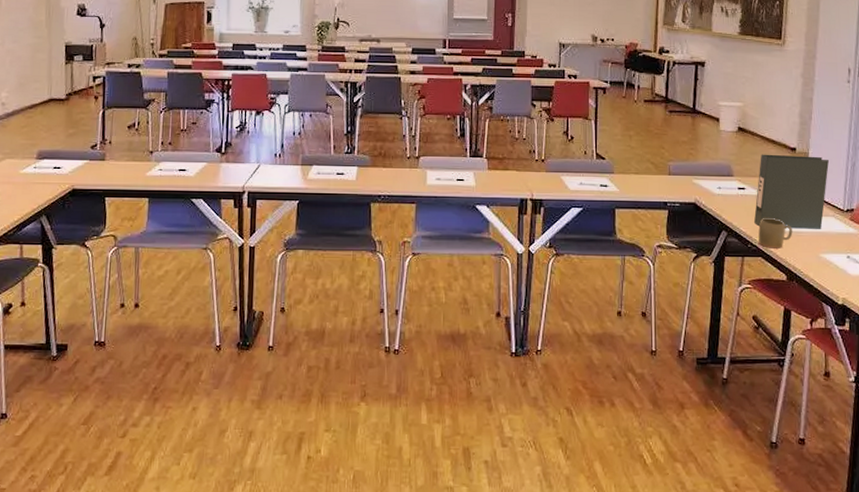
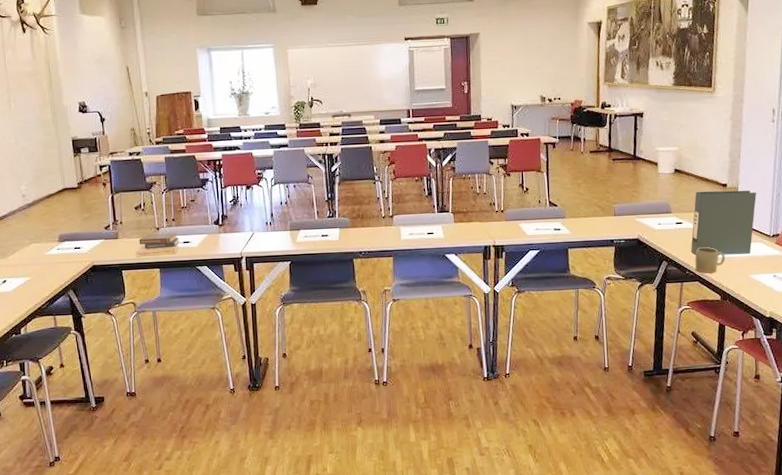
books: none [122,158,174,184] -> present [135,233,179,258]

